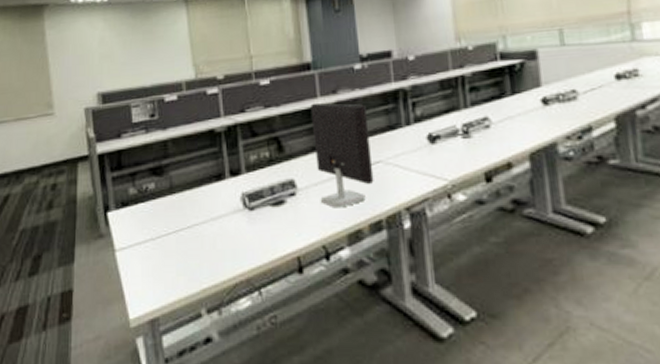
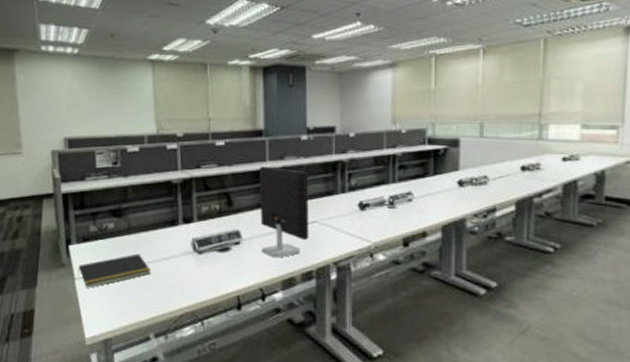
notepad: none [118,215,197,260] -> present [77,253,151,288]

